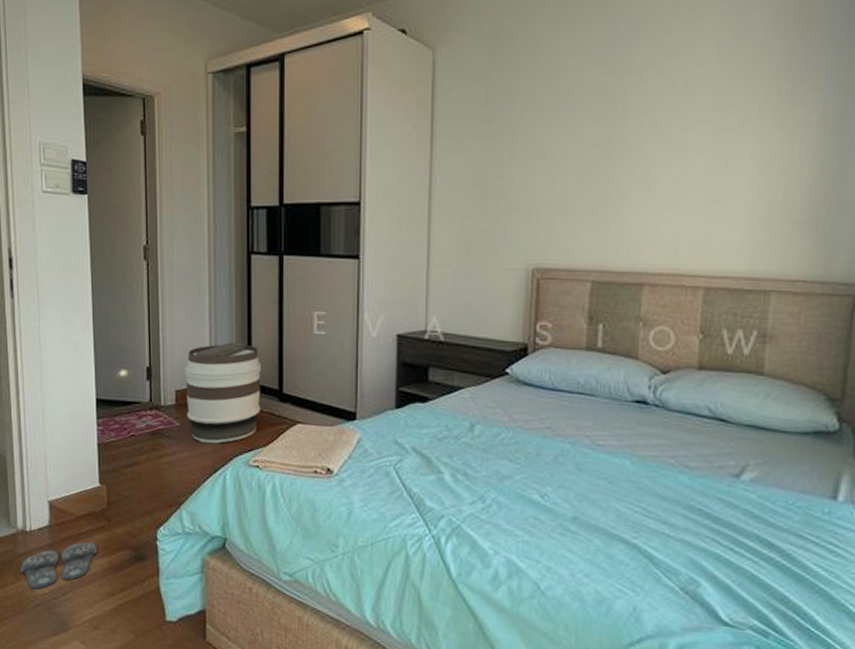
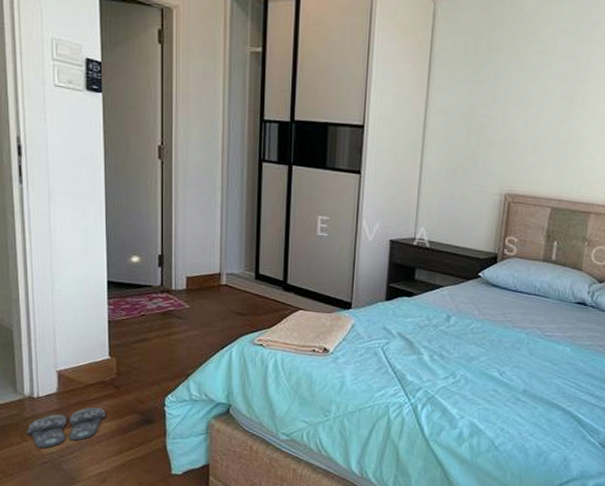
barrel: present [185,341,262,445] -> none [196,237,269,325]

